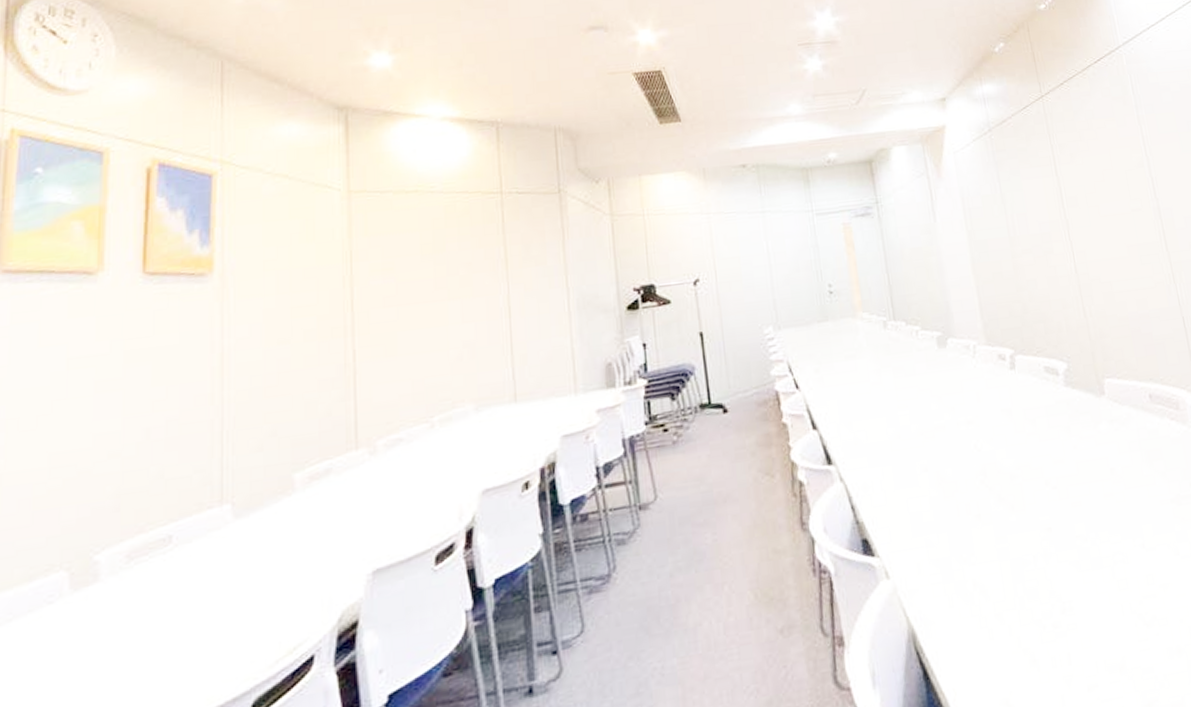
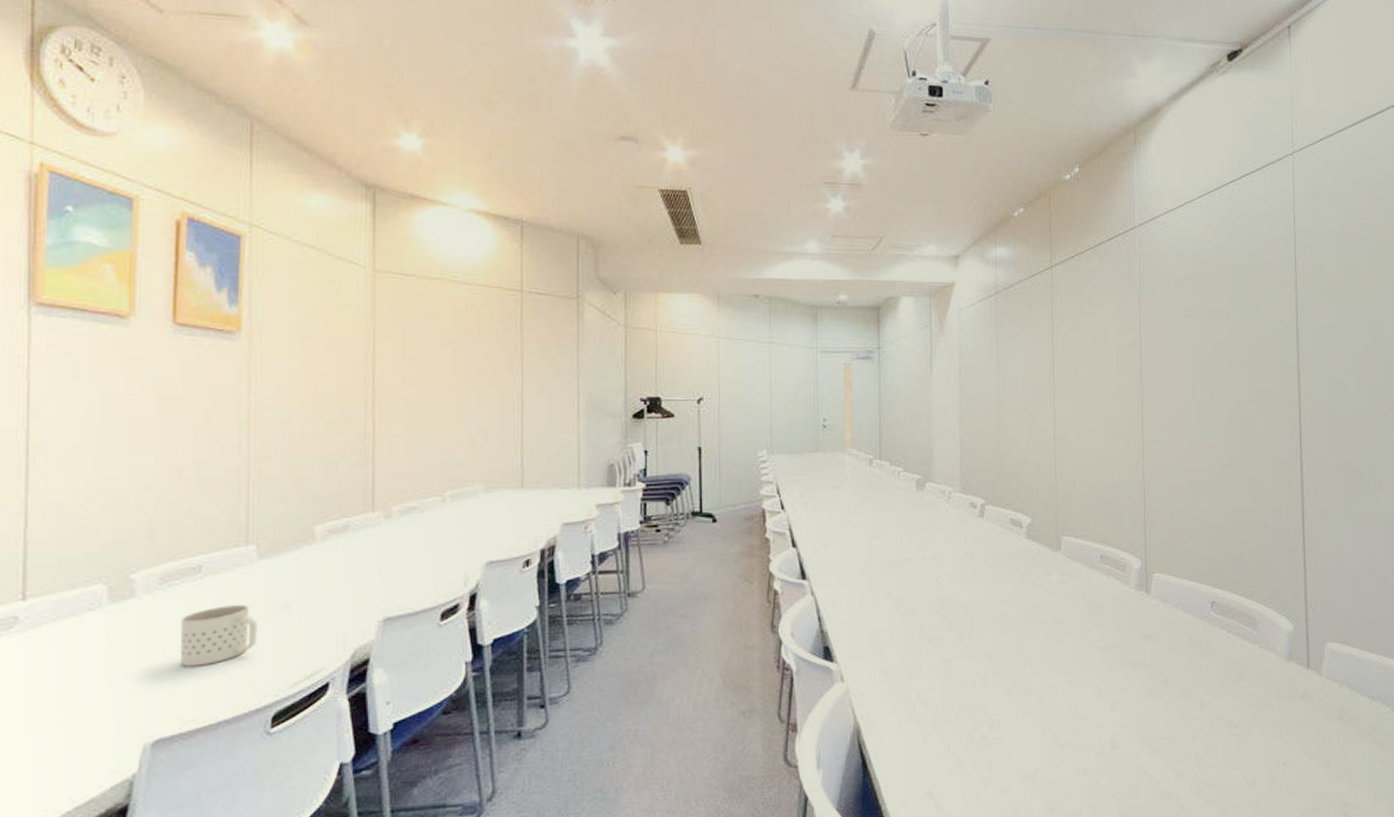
mug: none [149,574,234,657] -> present [181,604,258,667]

